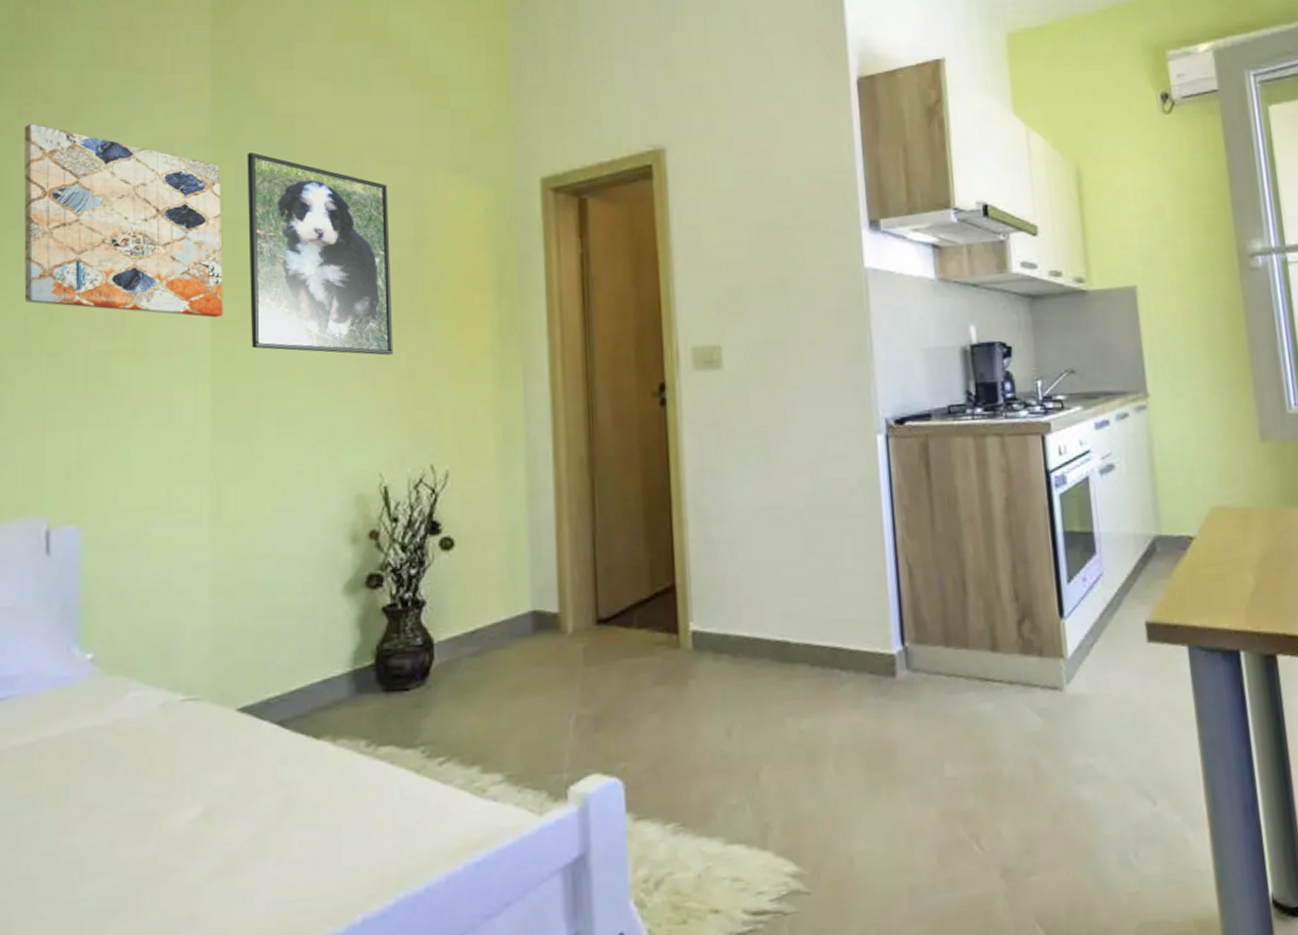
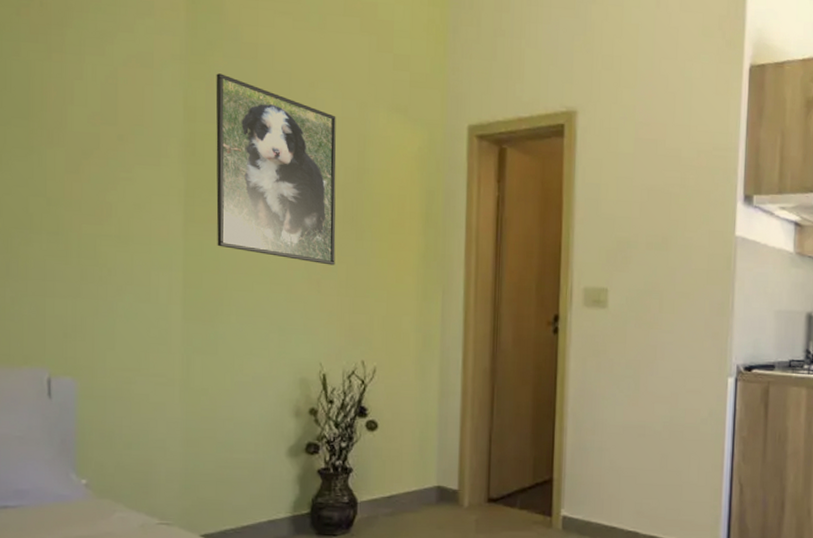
wall art: present [23,123,223,317] -> none [22,24,194,216]

